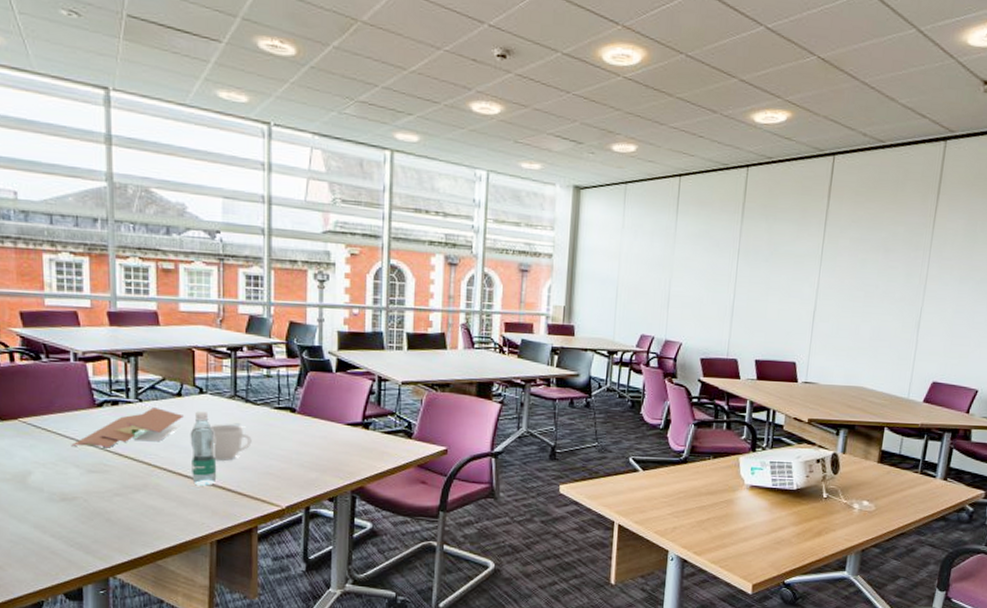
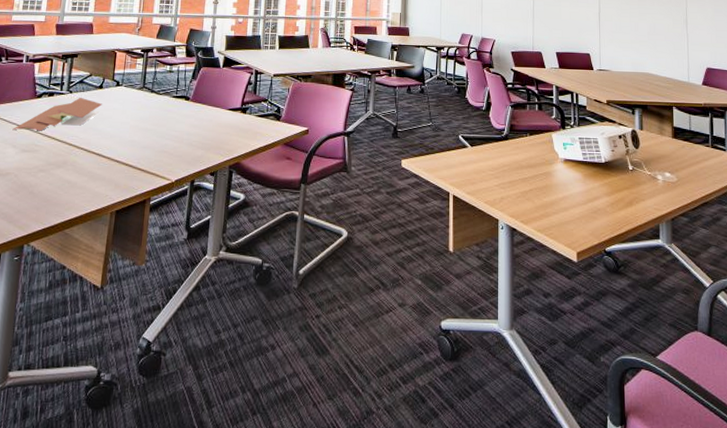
bottle: present [190,411,217,486] -> none [102,100,125,163]
cup: present [210,423,252,462] -> none [121,110,153,142]

